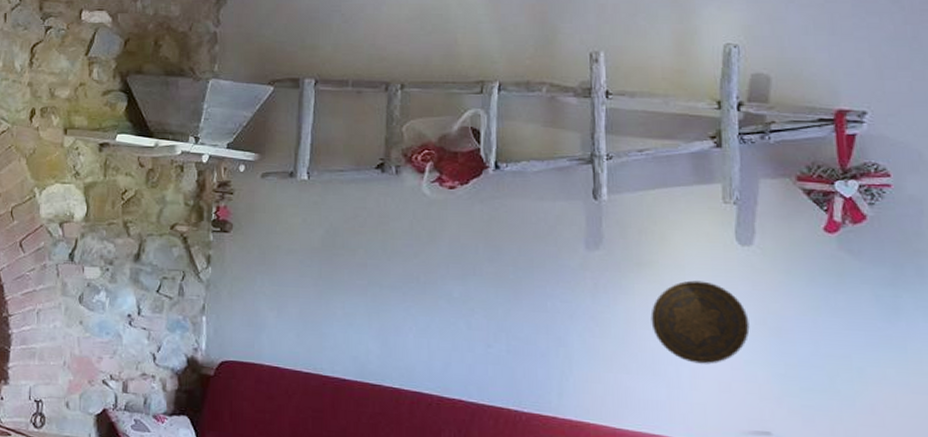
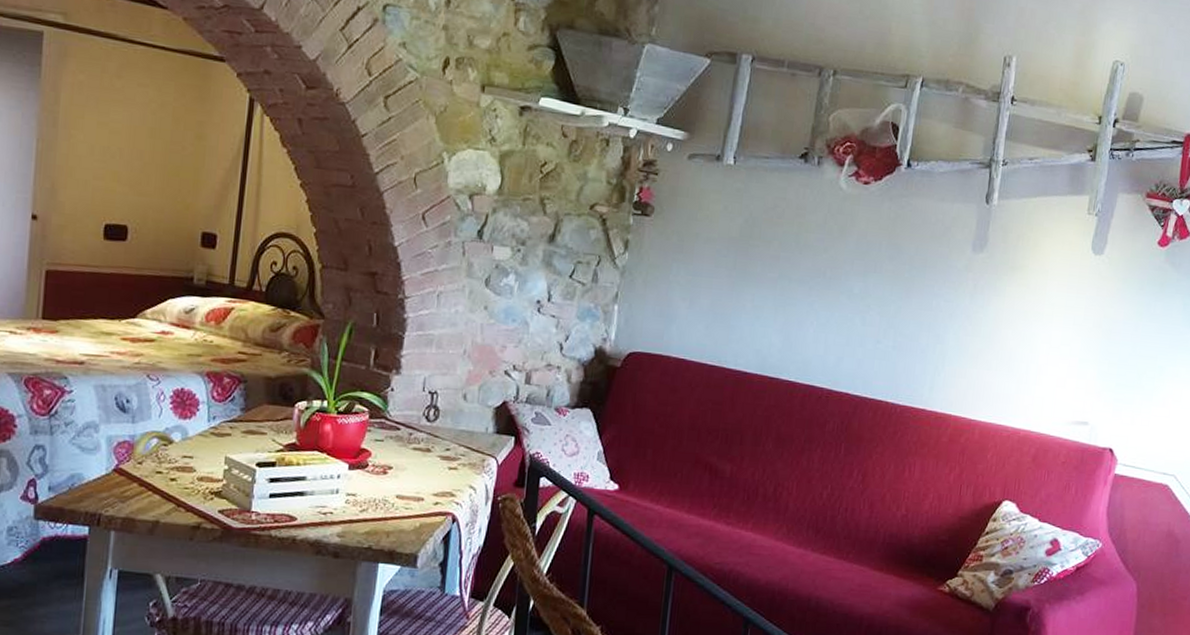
decorative plate: present [650,280,750,364] -> none [1013,285,1089,362]

